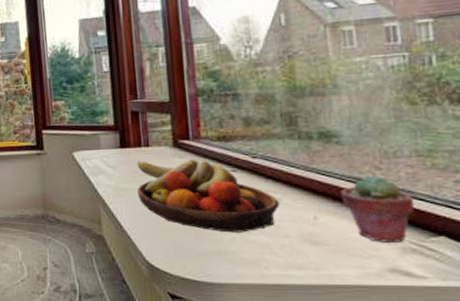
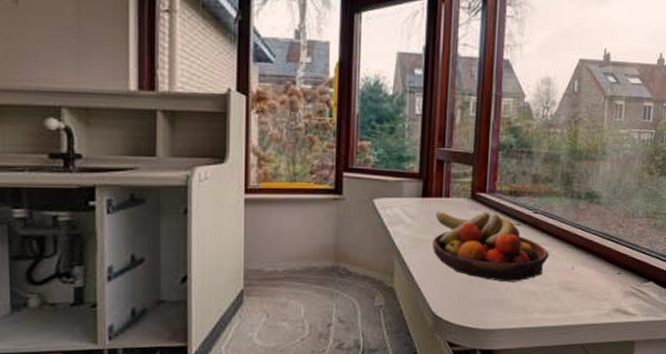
potted succulent: present [340,175,414,243] -> none [593,232,639,288]

